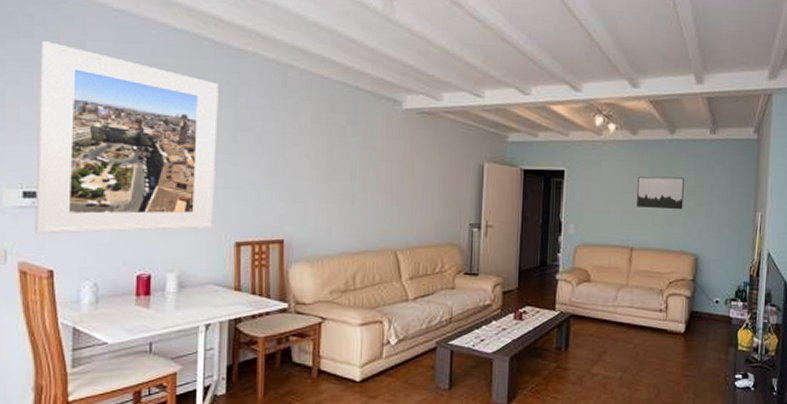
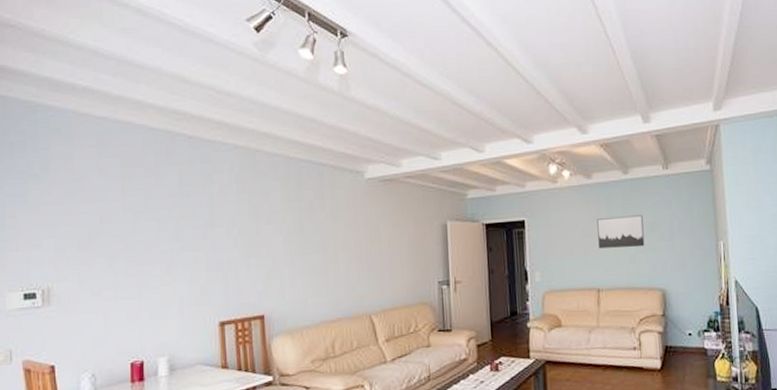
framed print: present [35,41,218,235] -> none [33,153,198,333]

